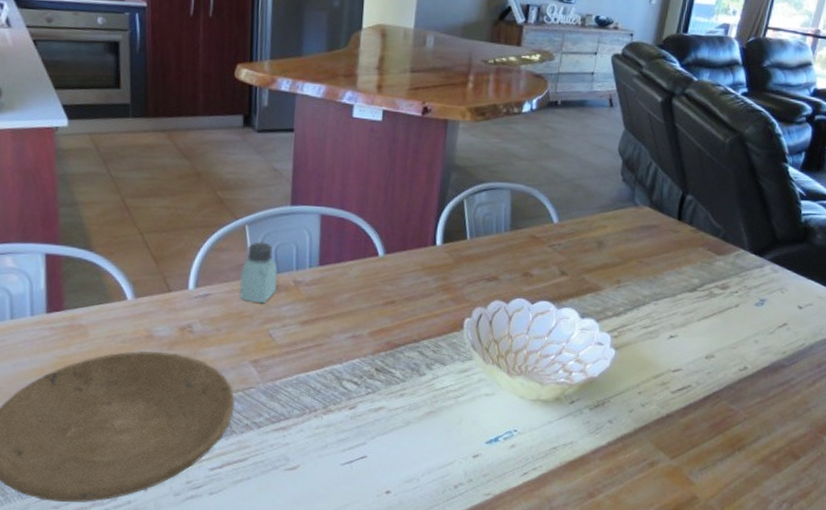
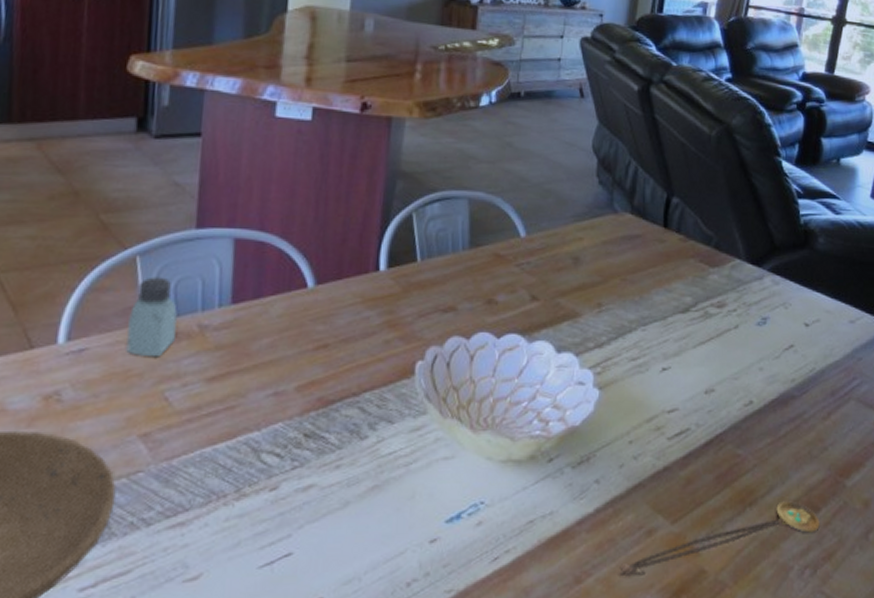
pendant necklace: none [625,449,799,497] -> present [619,501,820,578]

